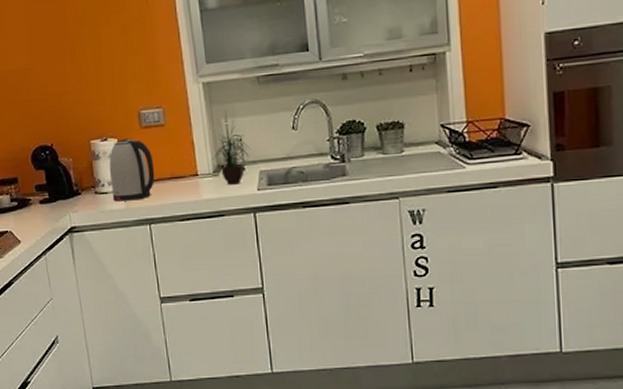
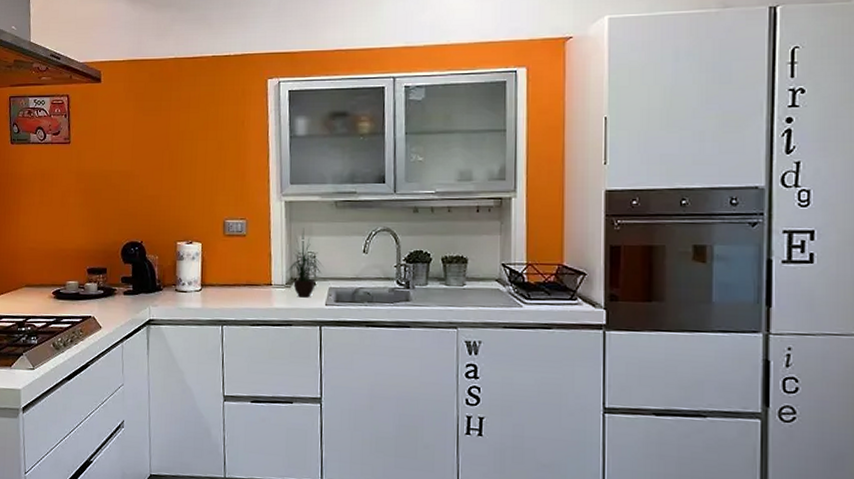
kettle: present [109,138,155,202] -> none [190,244,233,302]

